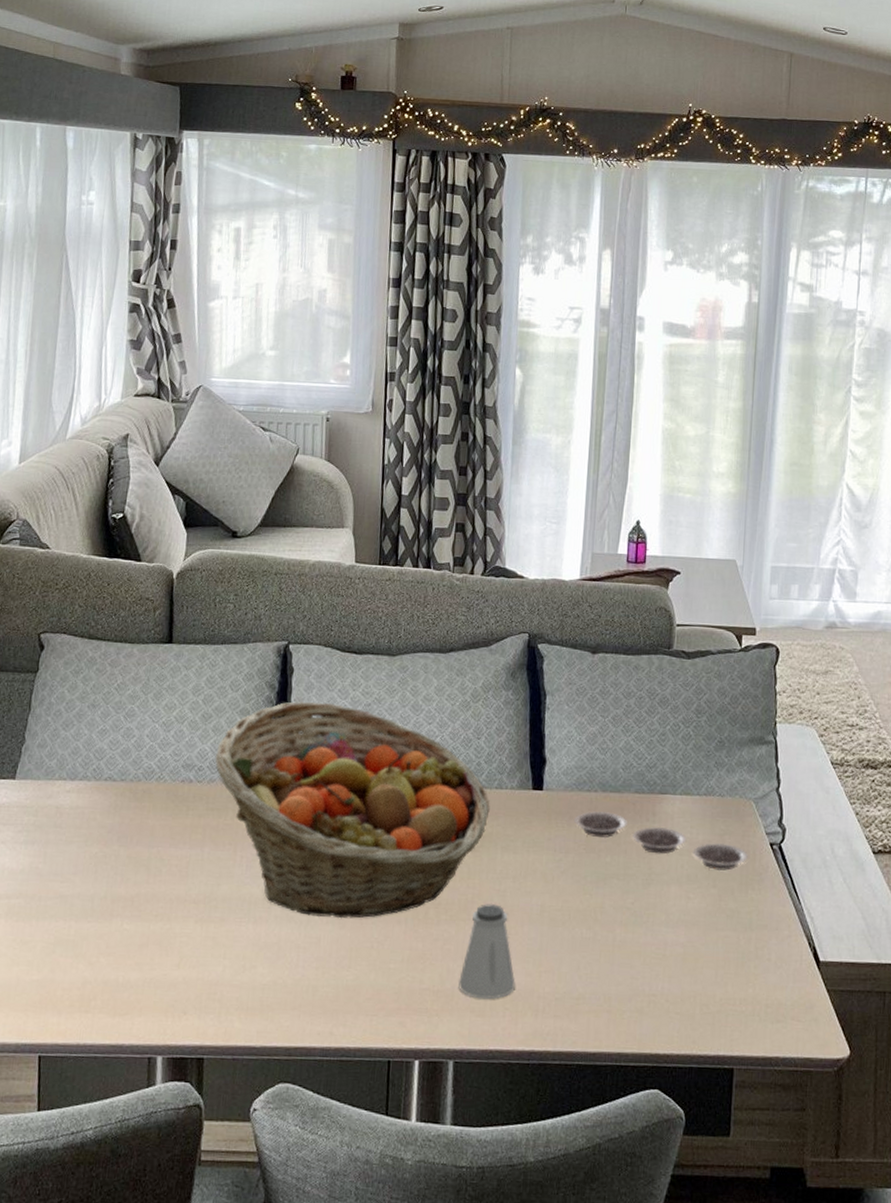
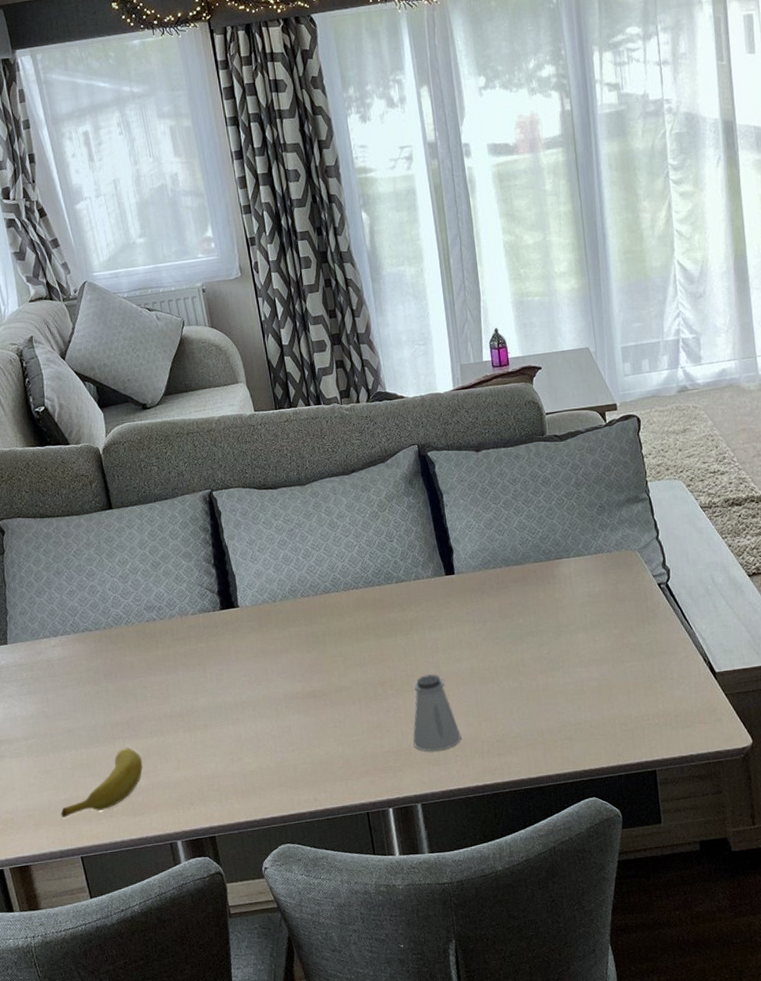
banana: none [27,929,139,1003] -> present [61,748,143,818]
fruit basket: present [214,701,490,919] -> none [170,534,413,711]
plate: present [574,811,748,871] -> none [486,582,641,614]

